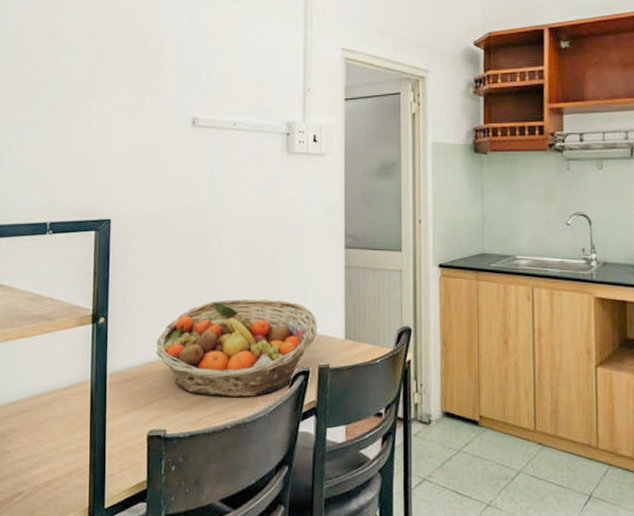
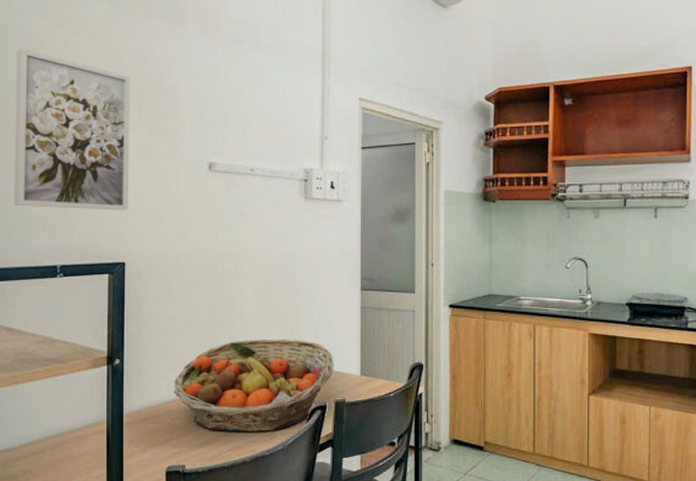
wall art: none [9,12,119,167] -> present [14,49,131,210]

